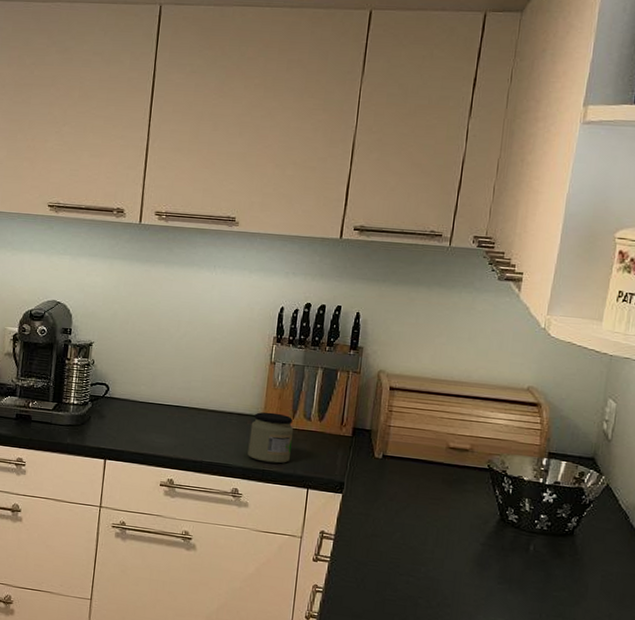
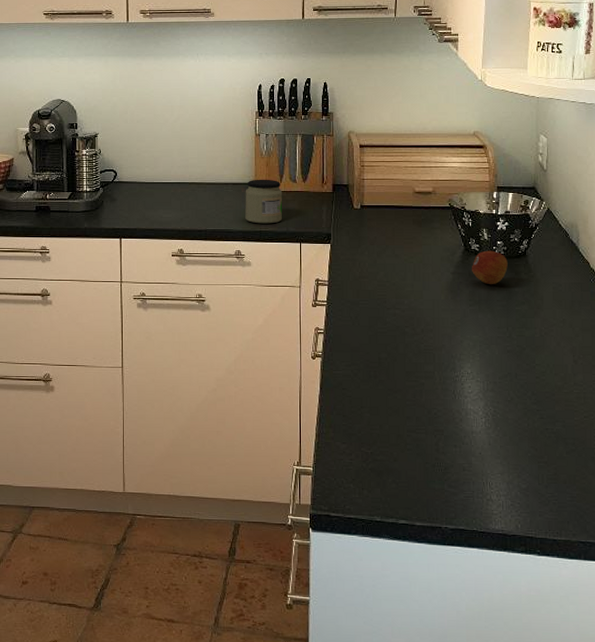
fruit: none [506,523,551,564] -> present [472,250,508,285]

